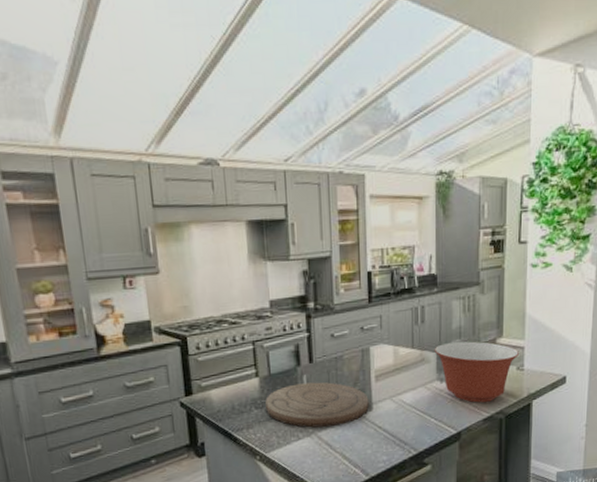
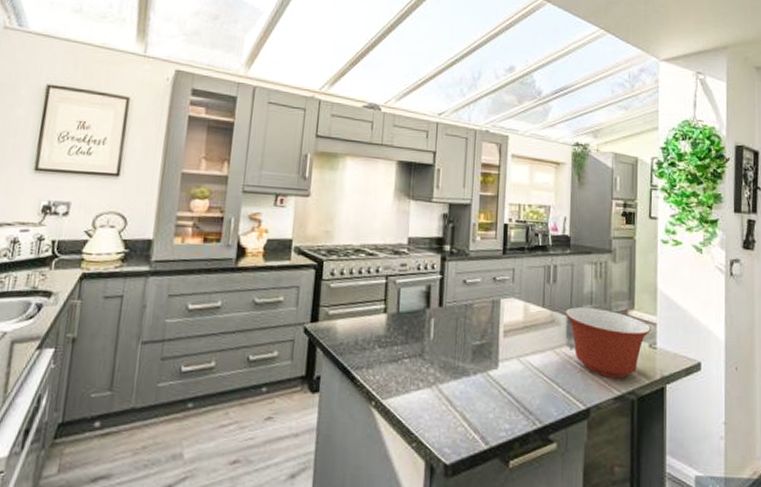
cutting board: present [265,382,369,428] -> none [389,327,495,381]

